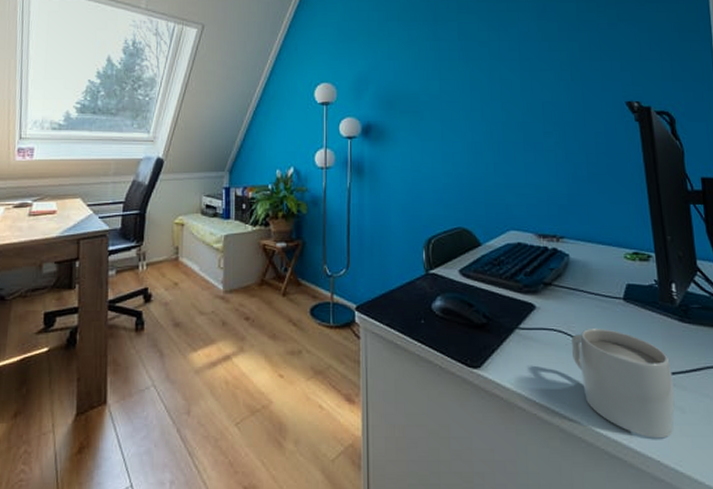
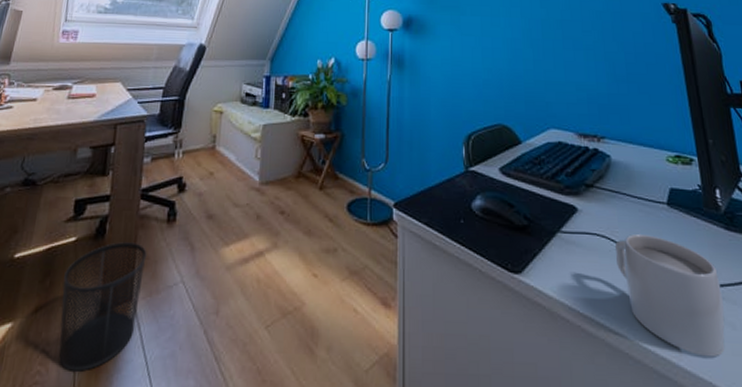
waste bin: none [38,350,118,469] -> present [58,241,147,372]

